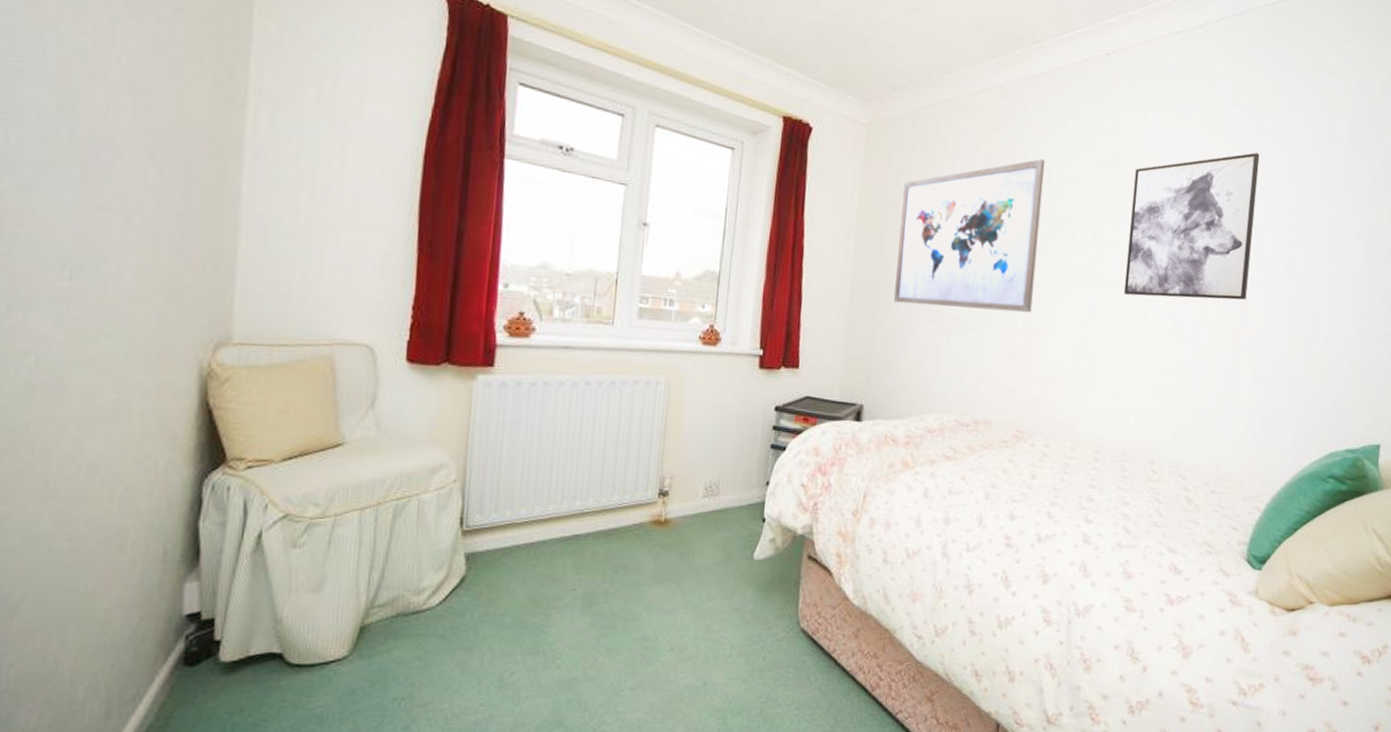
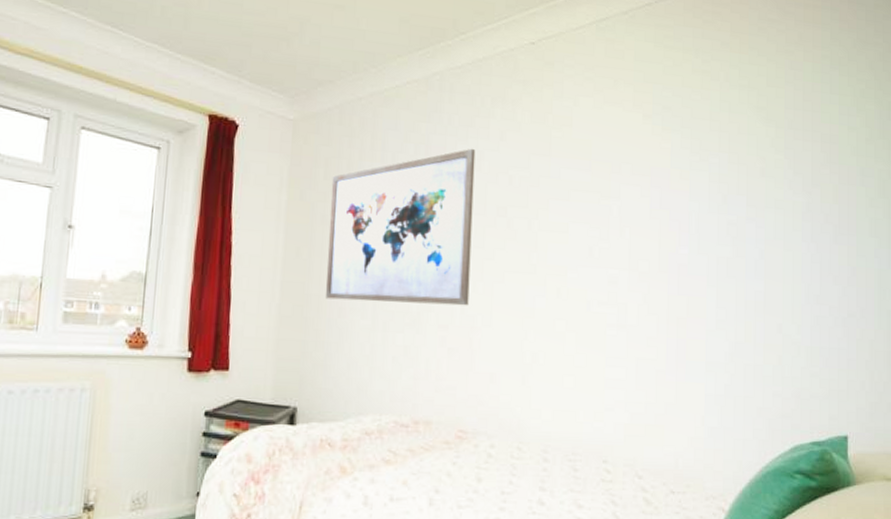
wall art: present [1124,152,1260,300] -> none [564,135,695,287]

